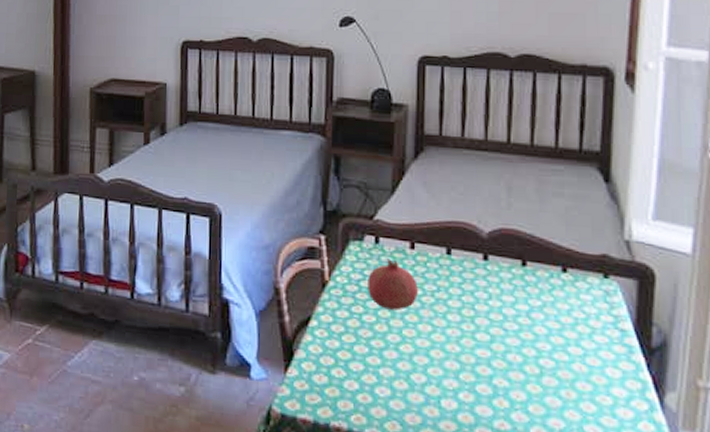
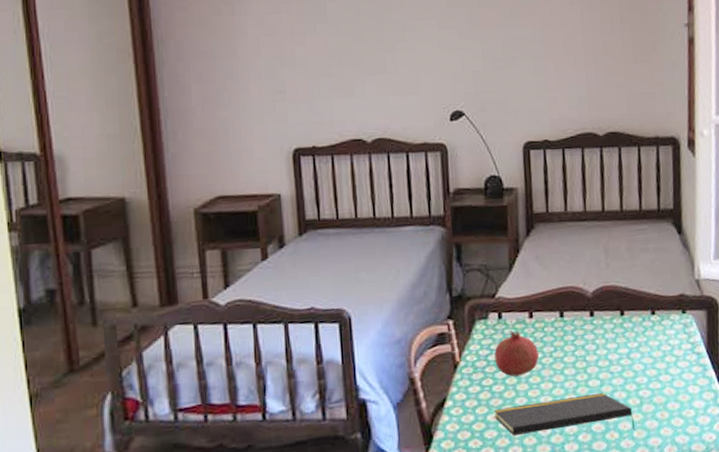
notepad: none [361,340,531,404] -> present [493,392,636,436]

